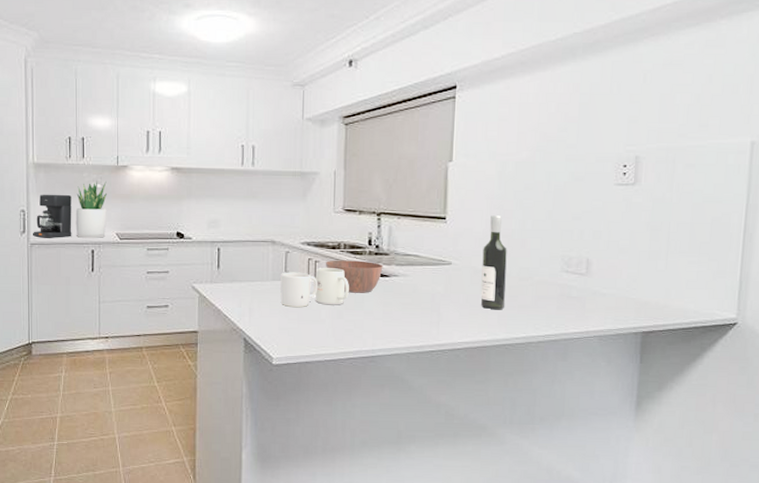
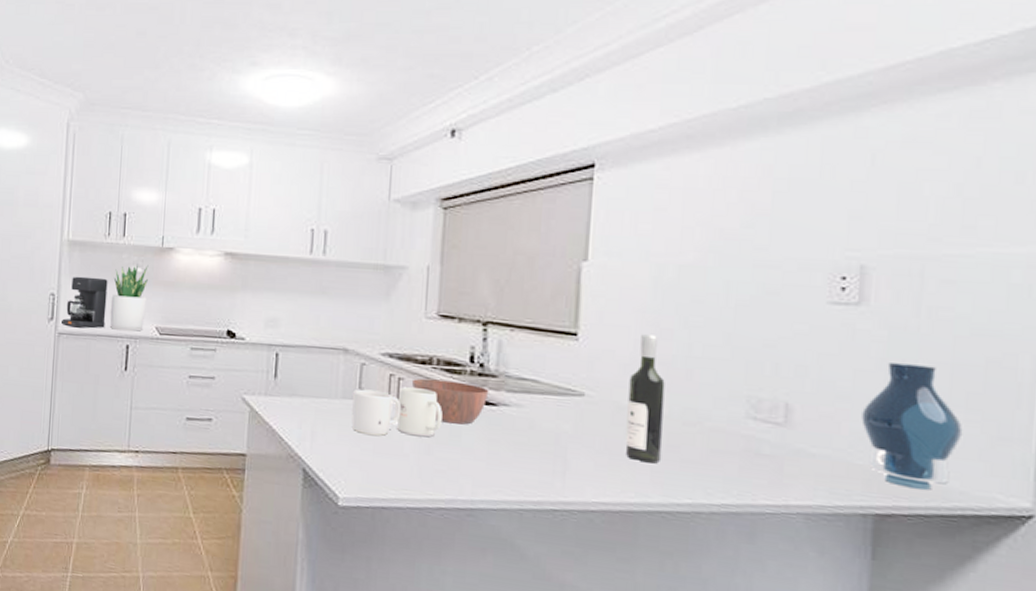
vase: none [635,225,696,313] -> present [861,363,962,491]

